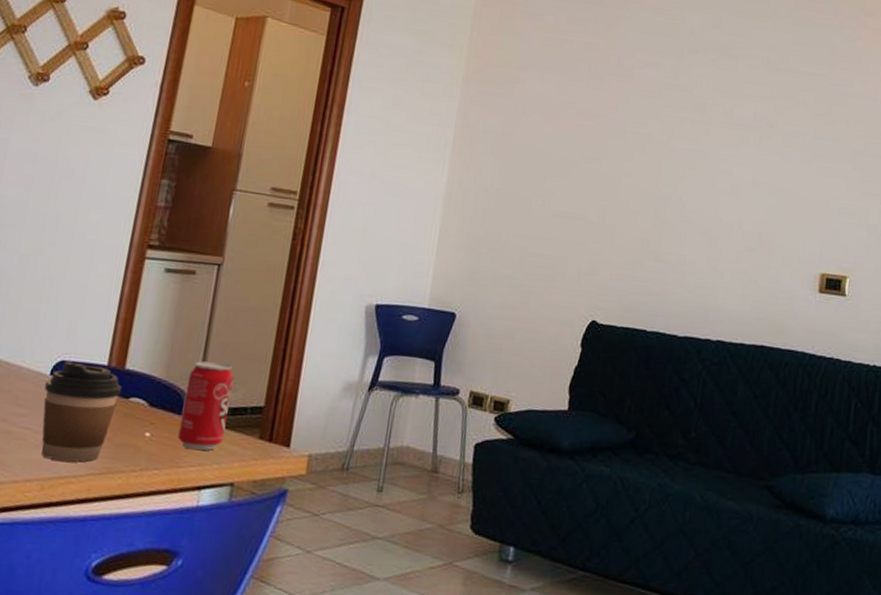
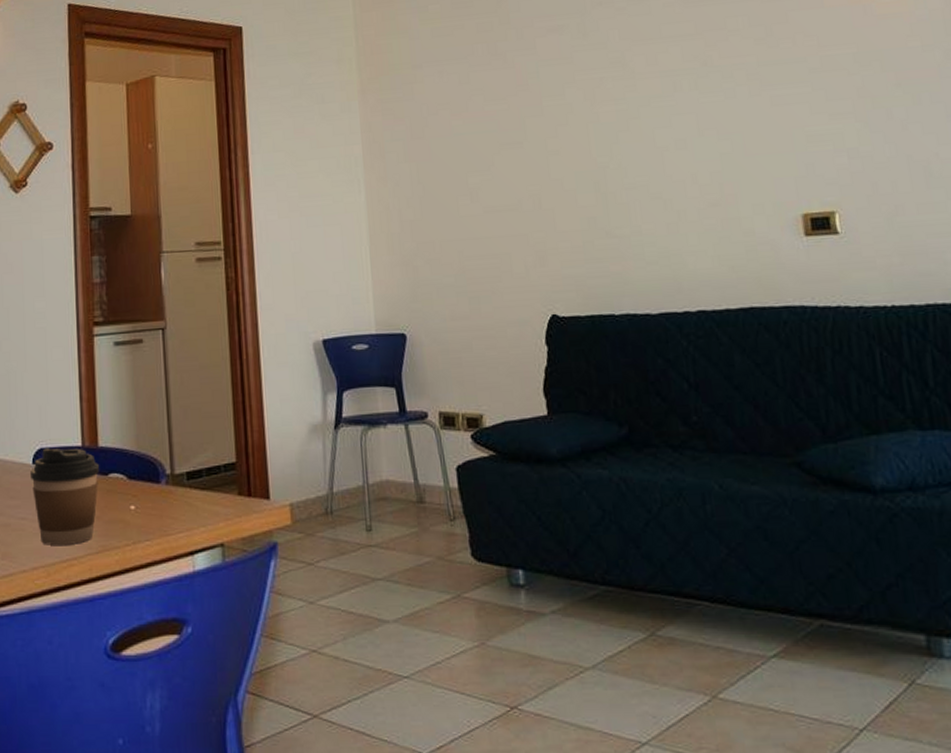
beverage can: present [177,361,235,451] -> none [158,425,204,516]

